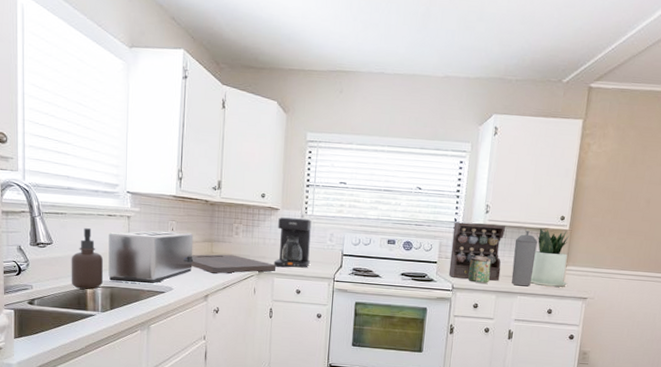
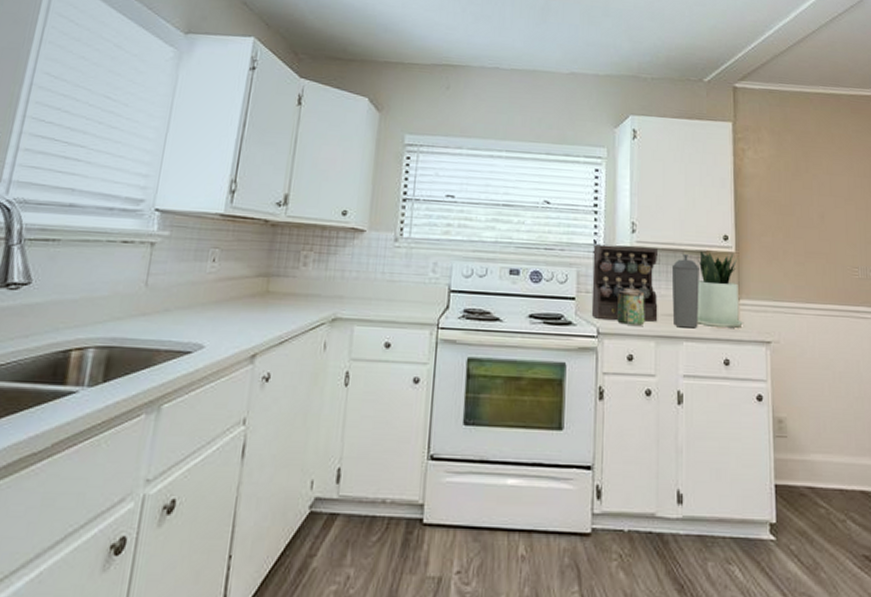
soap dispenser: present [71,228,104,289] -> none [48,260,105,351]
toaster: present [108,230,194,284] -> none [108,261,244,341]
cutting board: present [191,254,277,274] -> none [236,293,358,323]
coffee maker: present [273,217,312,268] -> none [354,241,408,311]

